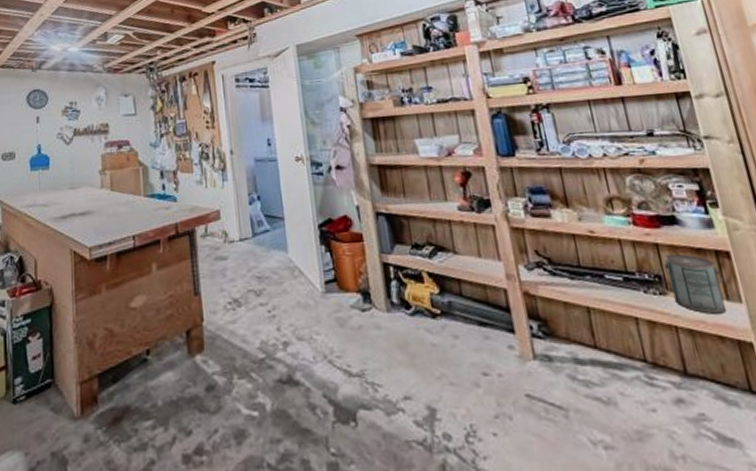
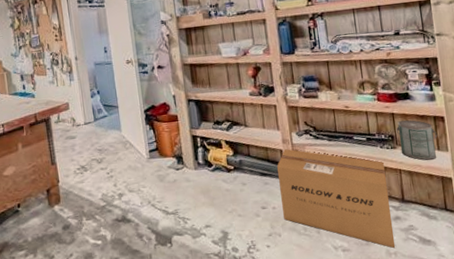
box: none [501,288,683,450] -> present [277,149,396,249]

